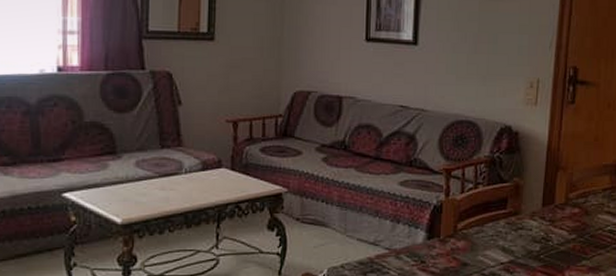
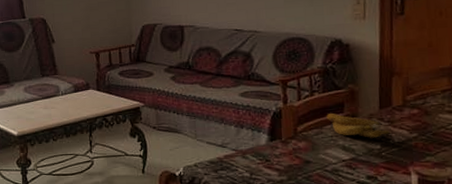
banana: none [488,210,553,239] -> present [326,113,393,138]

